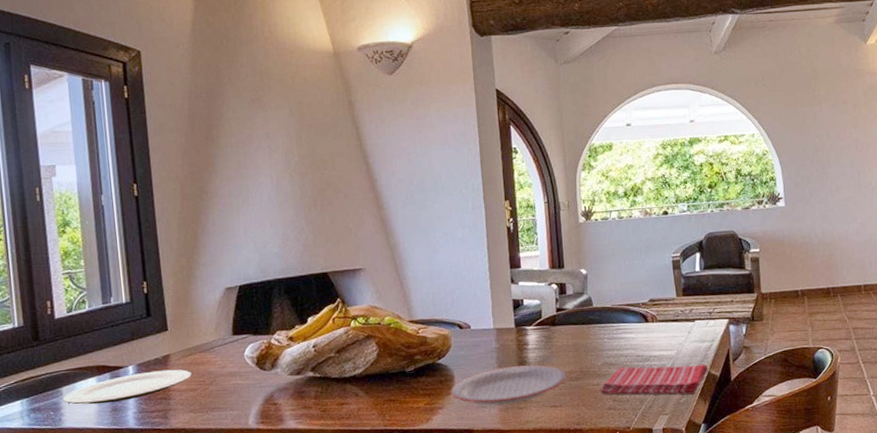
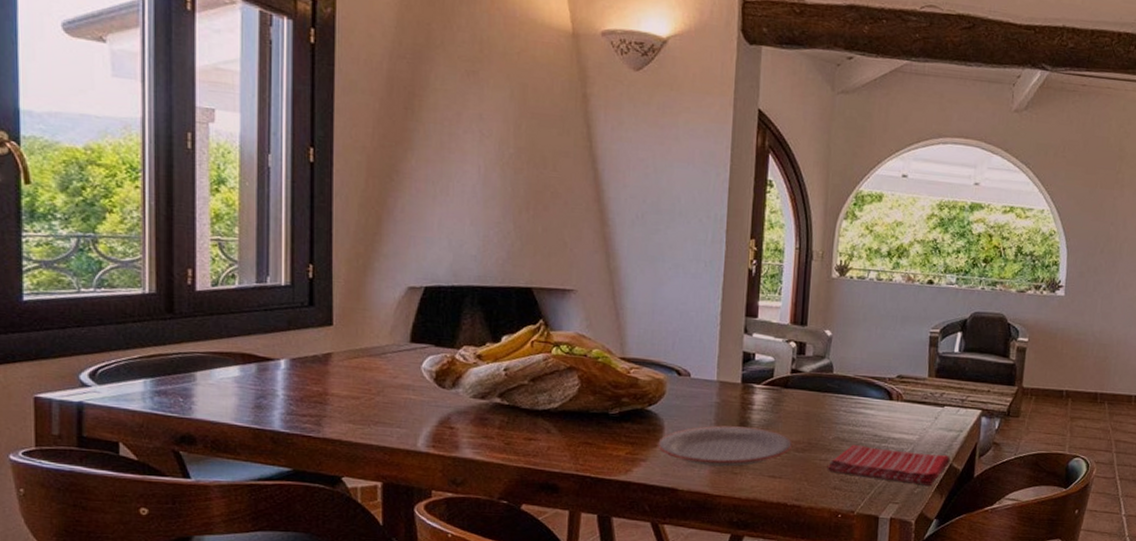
plate: present [63,369,192,405] -> none [196,369,356,399]

